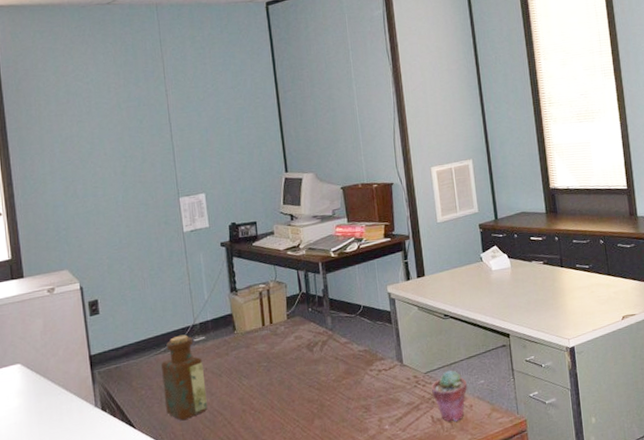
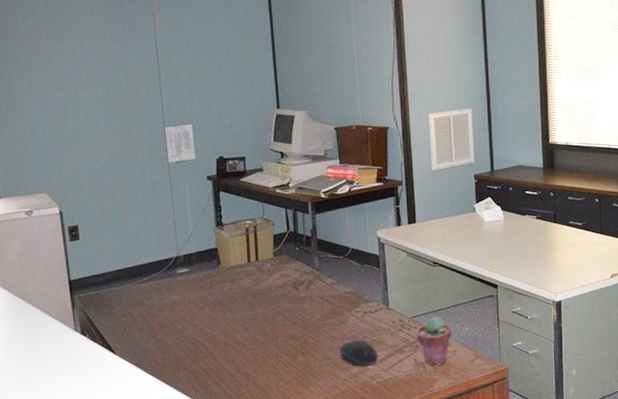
bottle: present [160,334,208,421] -> none [142,265,190,350]
computer mouse: none [355,398,395,428] -> present [339,339,378,367]

